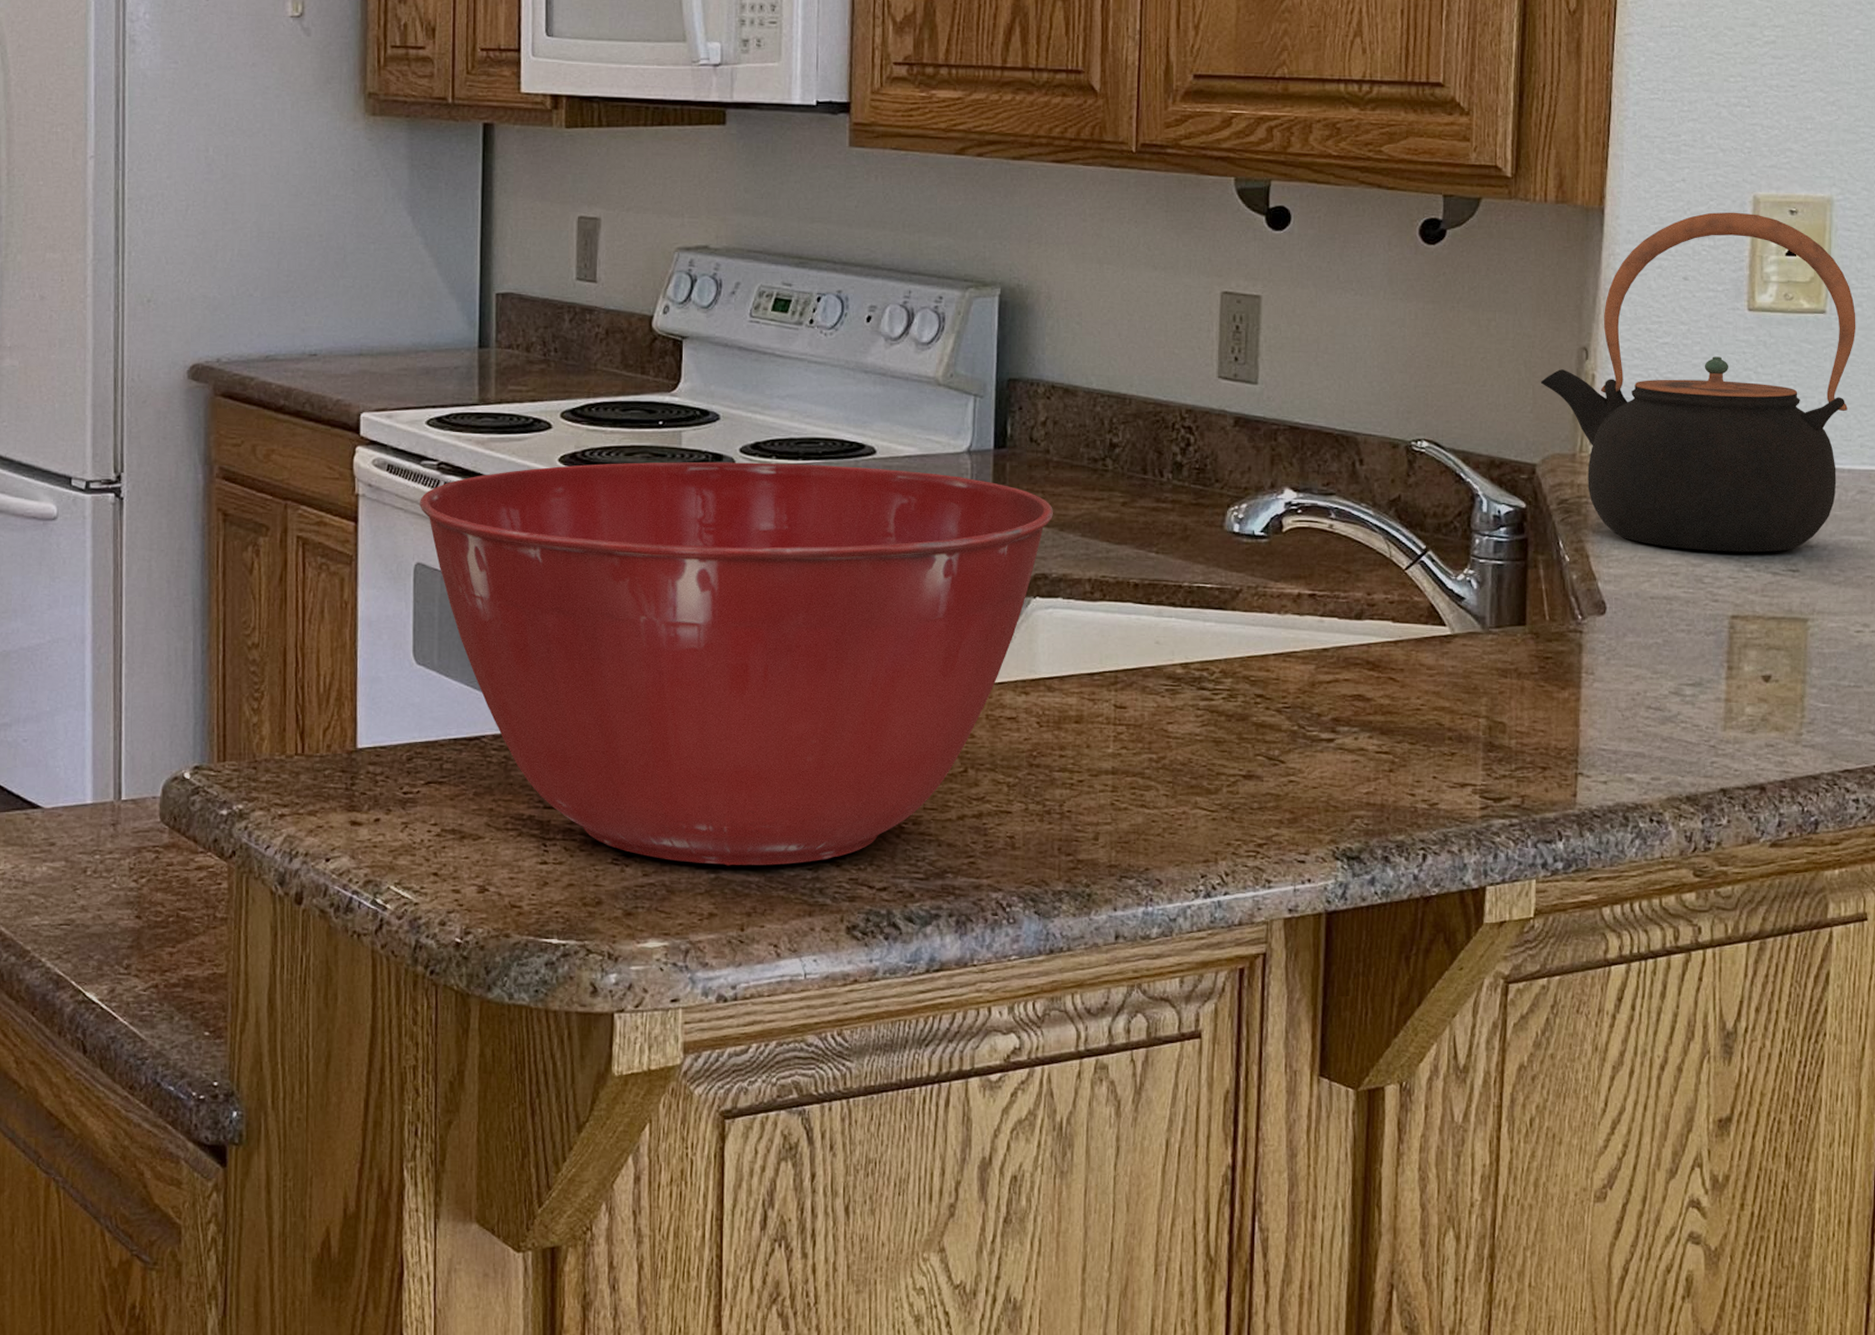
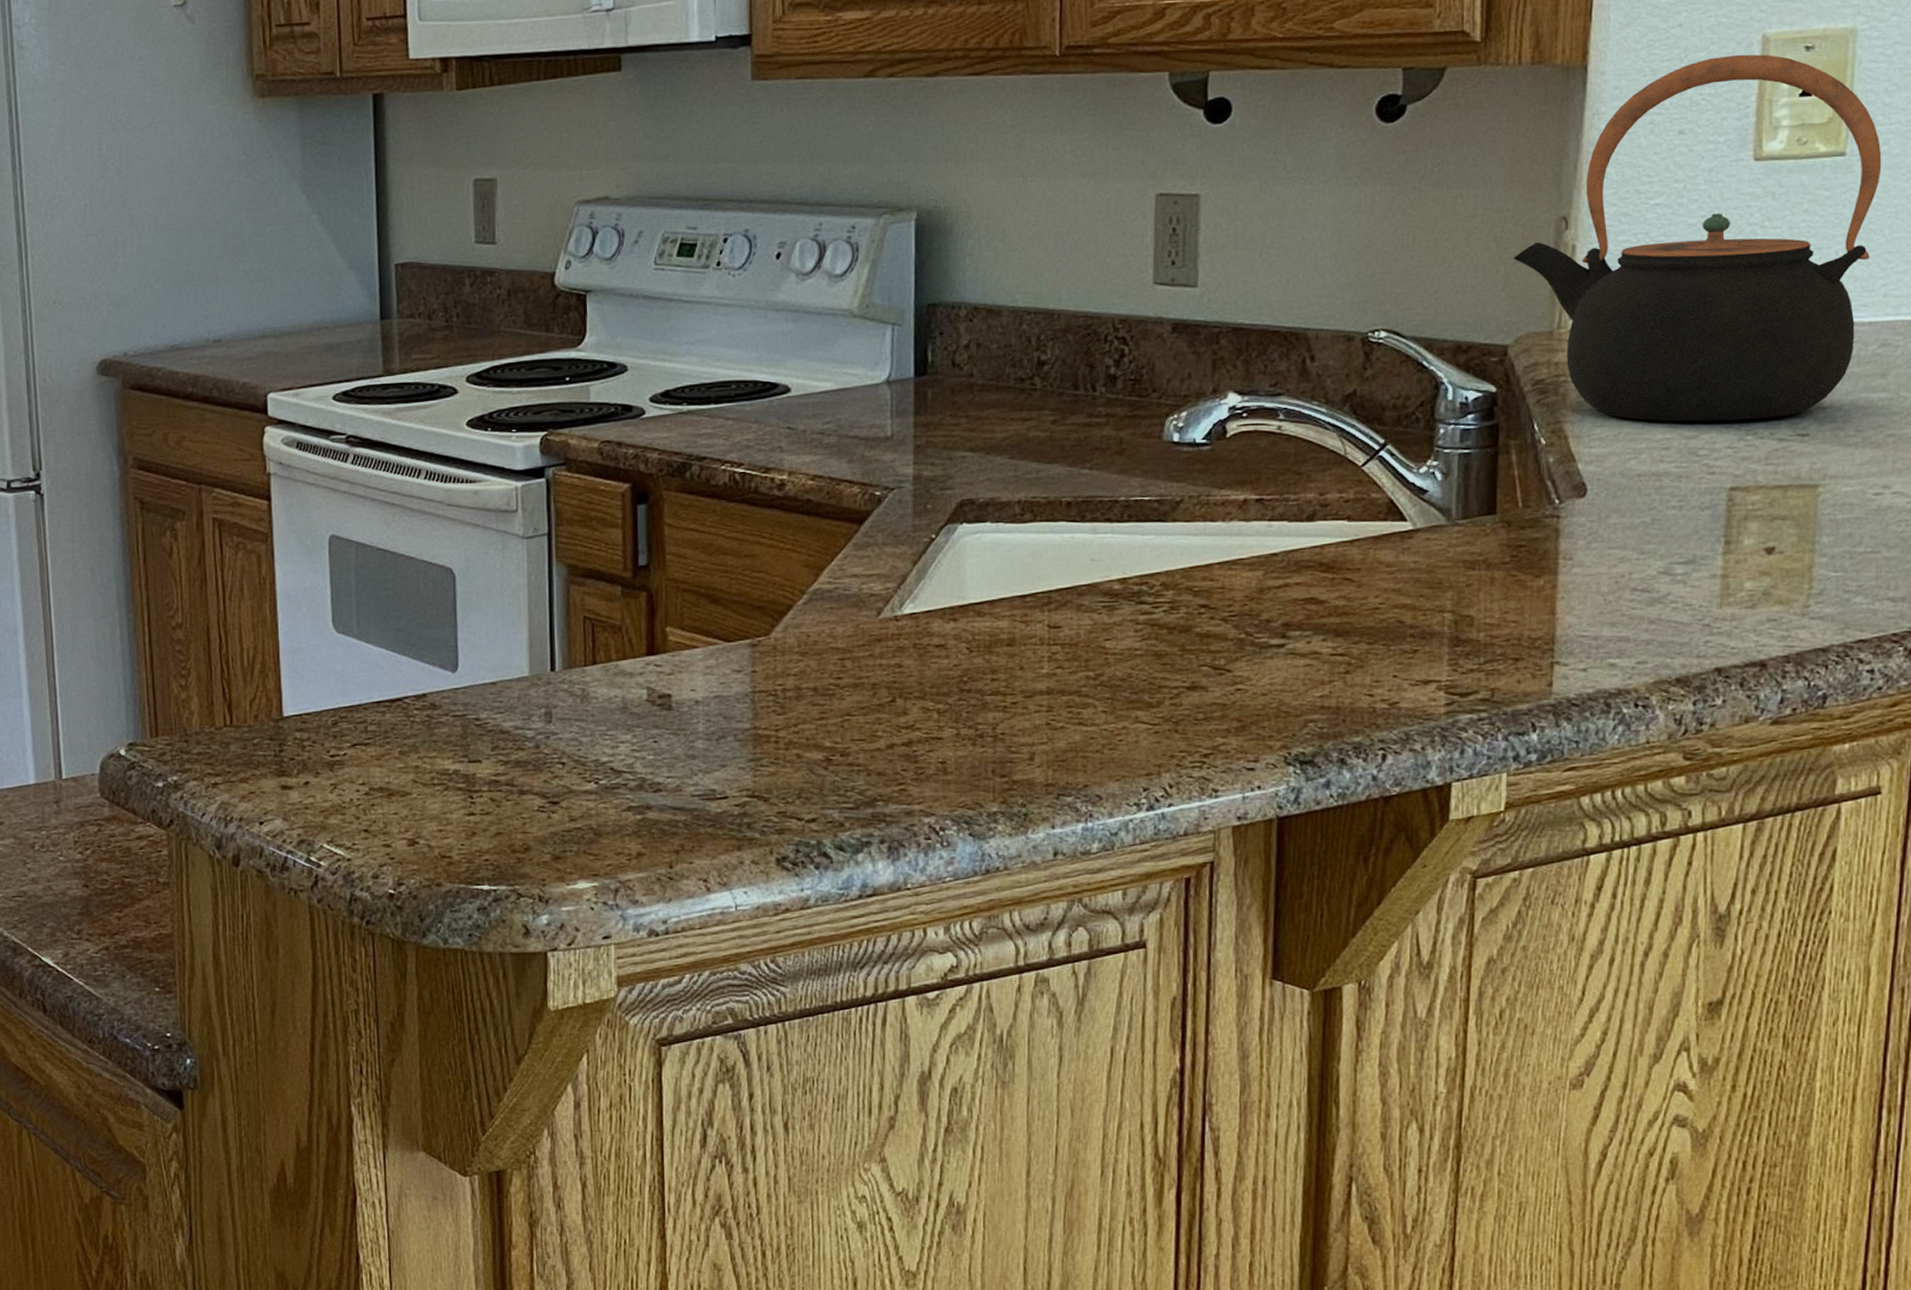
mixing bowl: present [420,461,1053,866] -> none [330,406,979,807]

